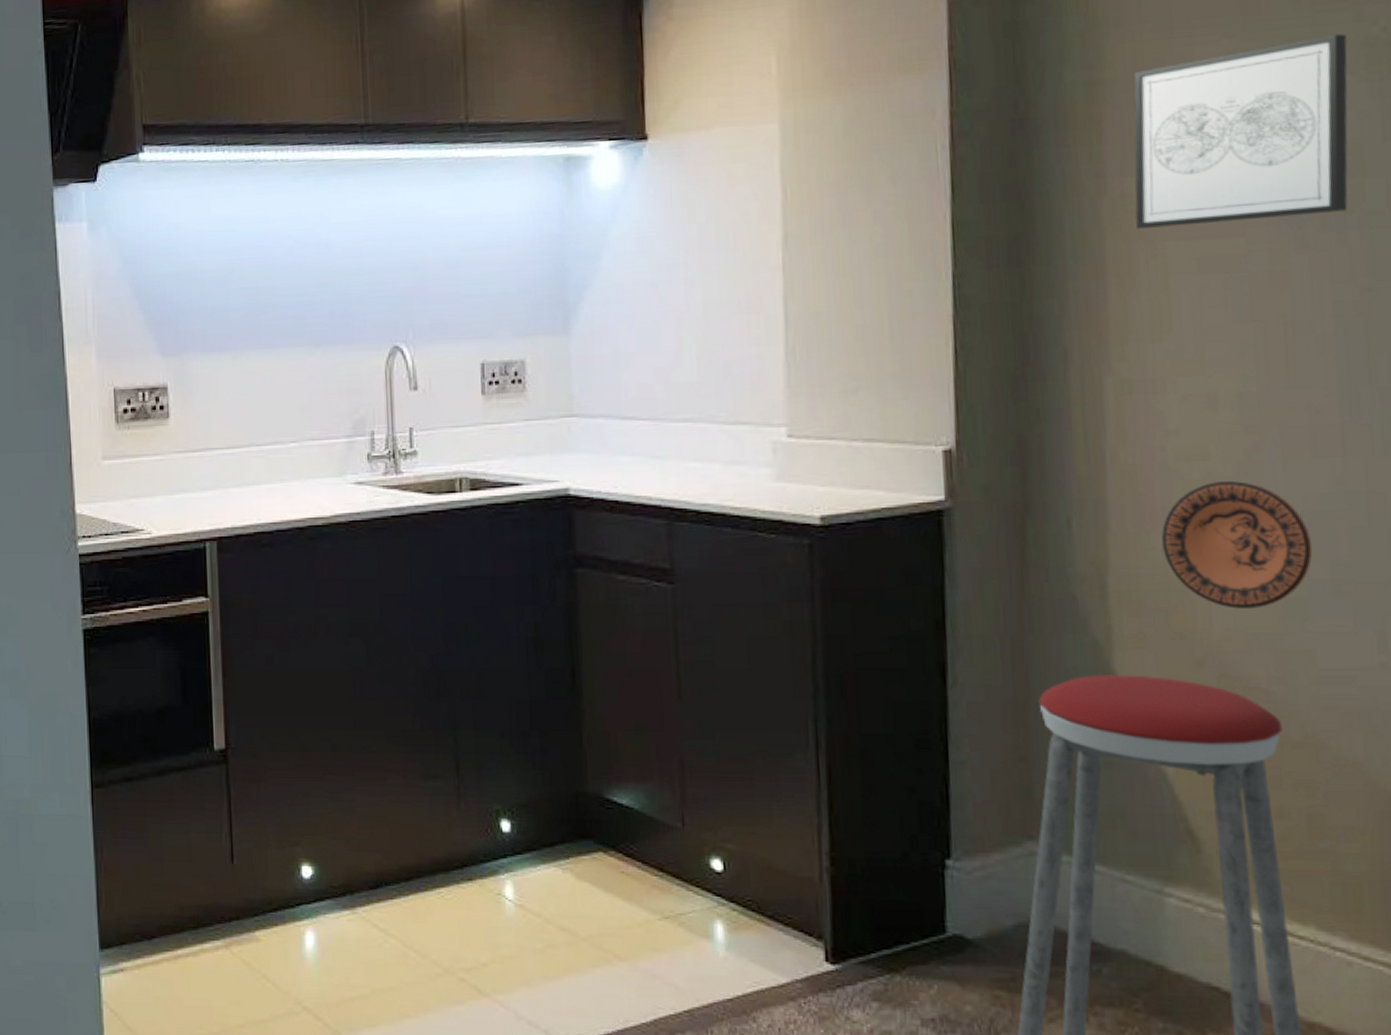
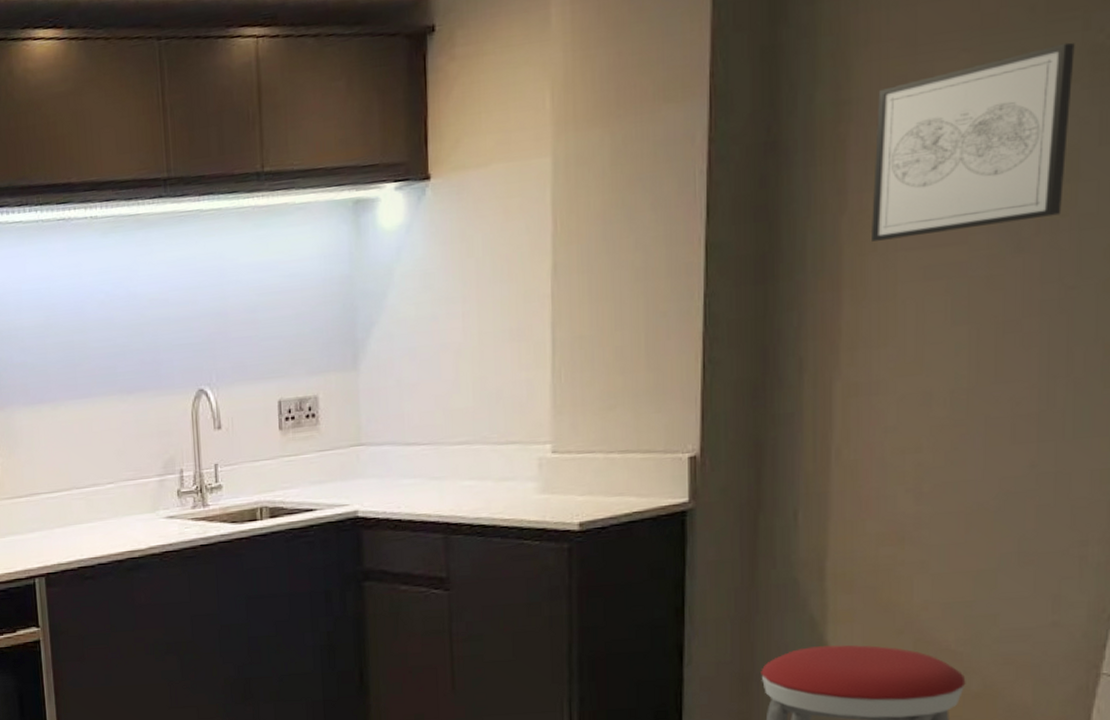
decorative plate: present [1162,480,1313,609] -> none [875,469,1004,583]

